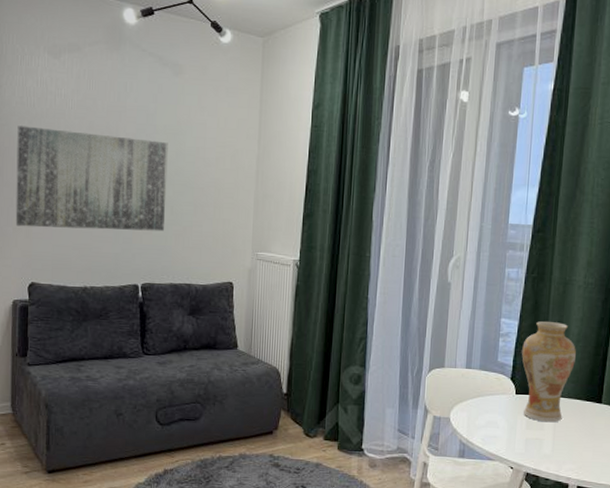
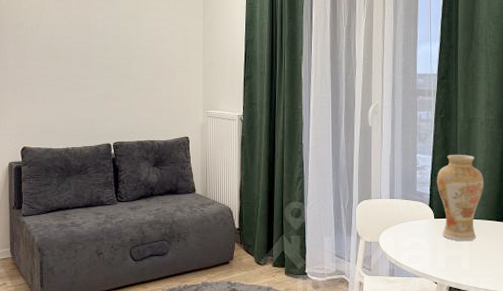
wall art: present [15,126,168,232] -> none [8,19,131,101]

